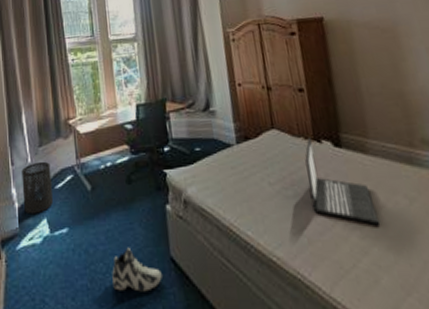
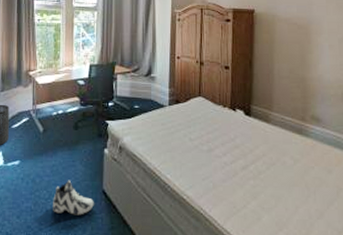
laptop: present [305,136,379,226] -> none [220,105,268,178]

